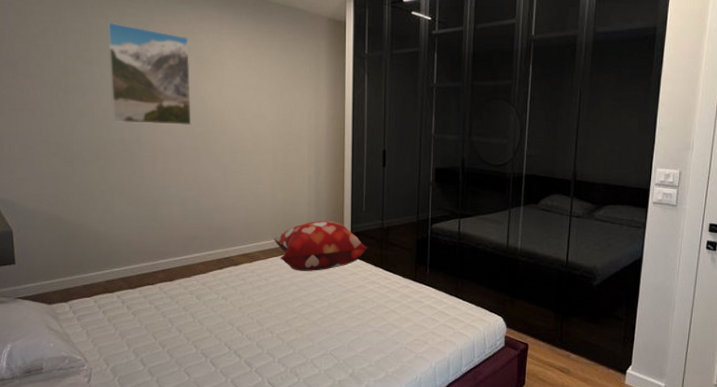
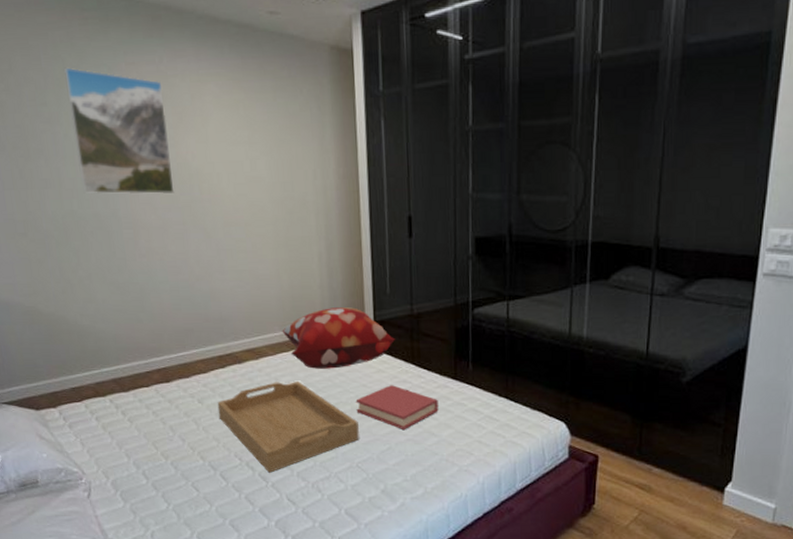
serving tray: none [213,282,333,360] -> present [217,382,359,473]
hardback book: none [332,285,401,323] -> present [356,385,439,431]

